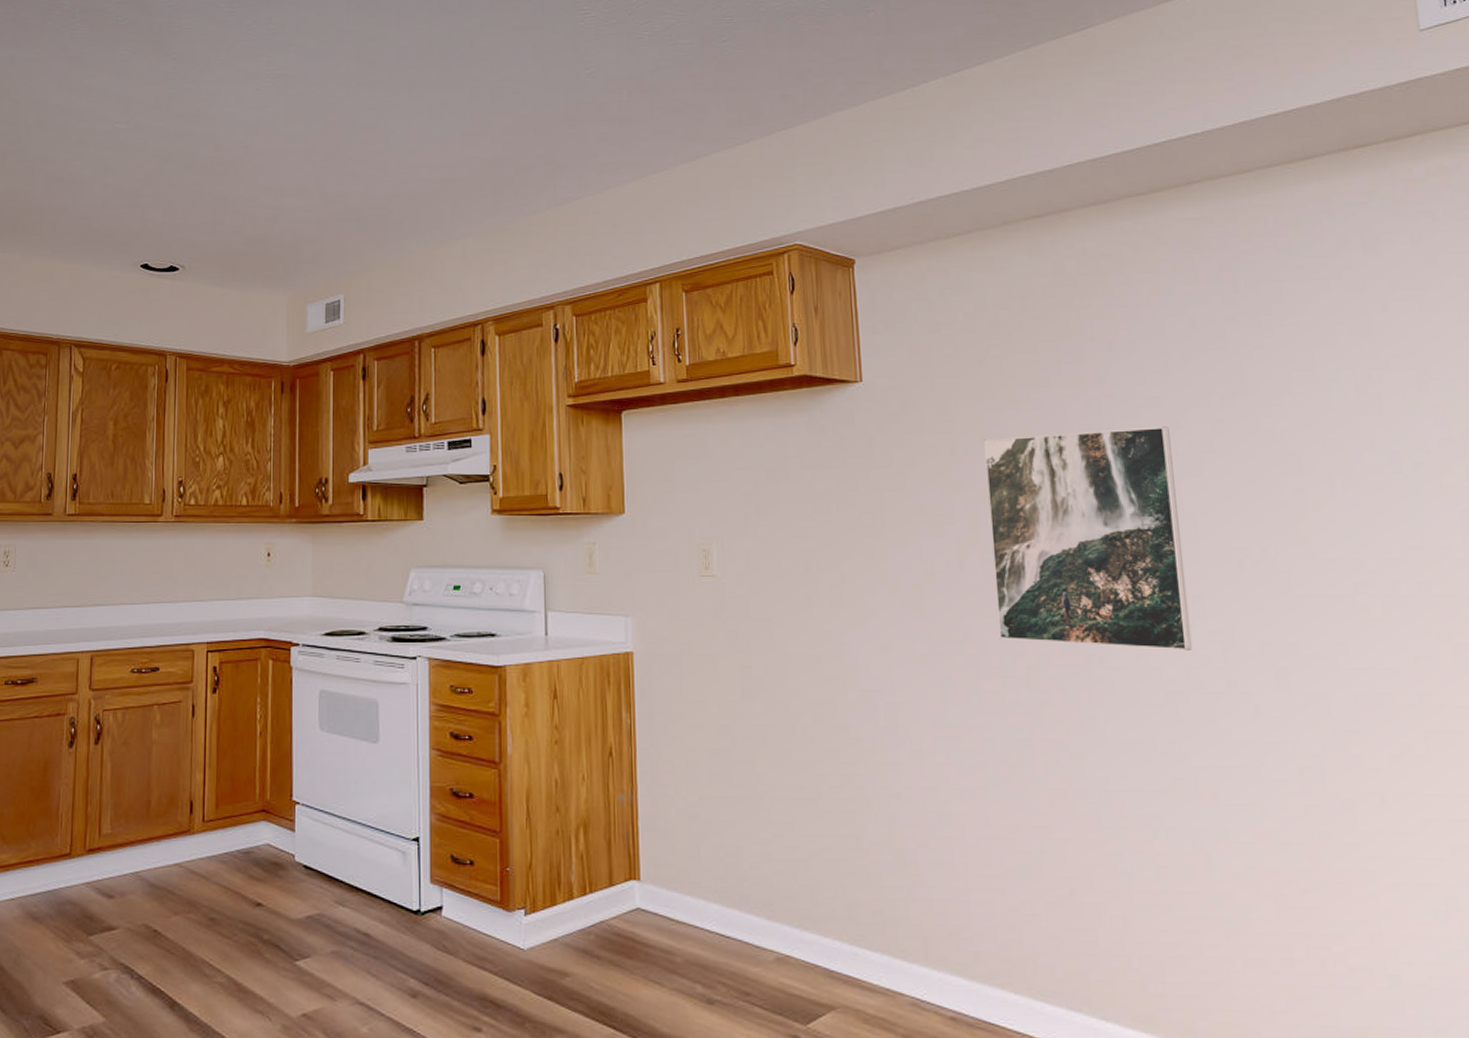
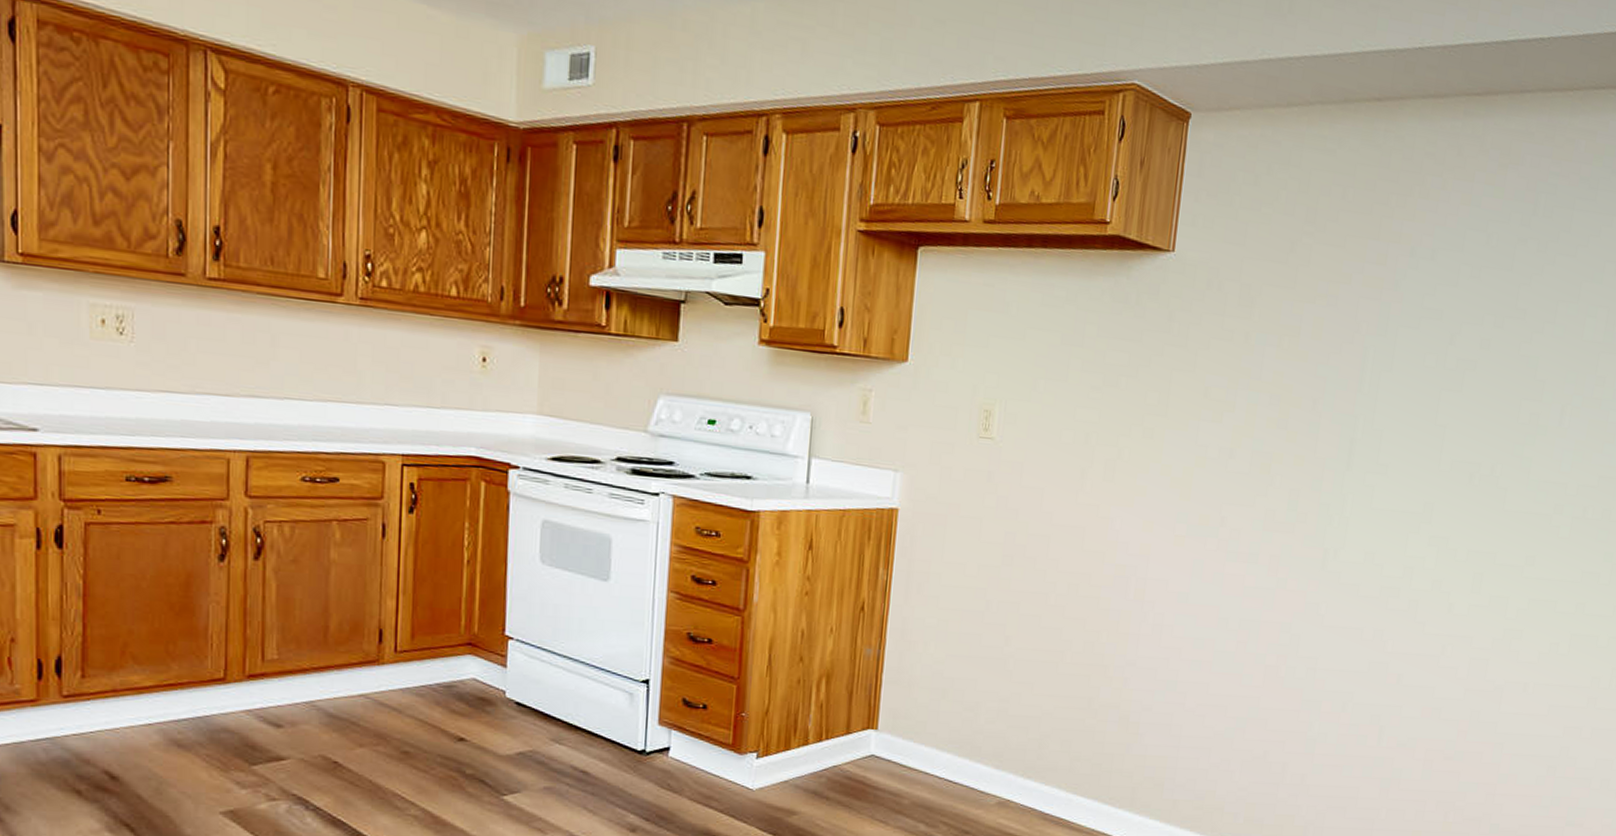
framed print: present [983,426,1193,652] -> none [1251,329,1444,553]

